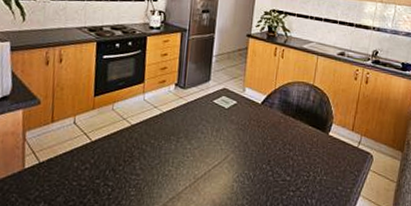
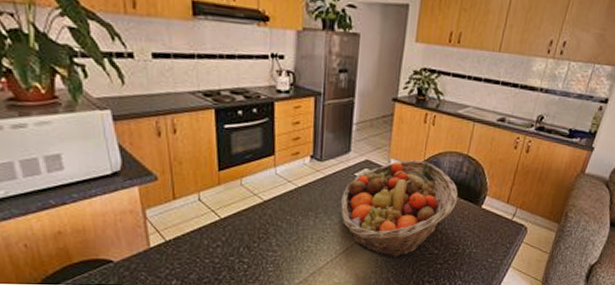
fruit basket: none [200,88,307,185] -> present [341,160,458,259]

